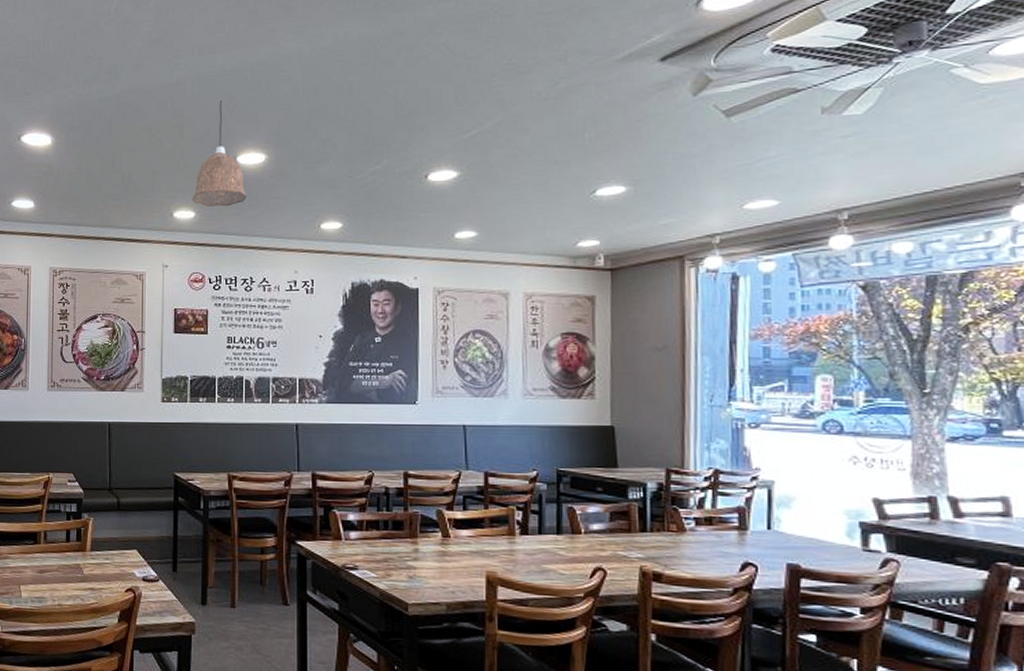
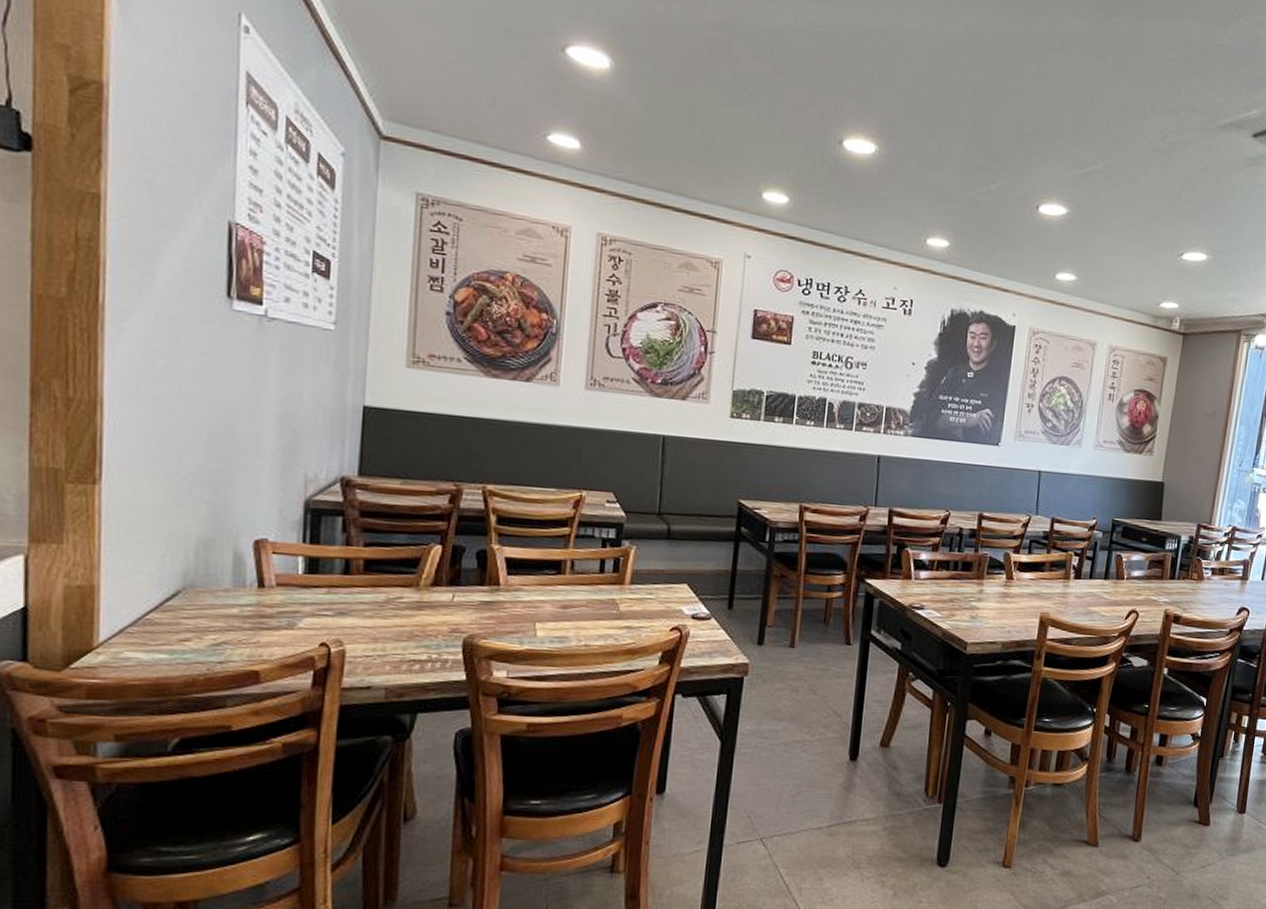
pendant lamp: present [192,100,247,207] -> none [786,65,851,198]

